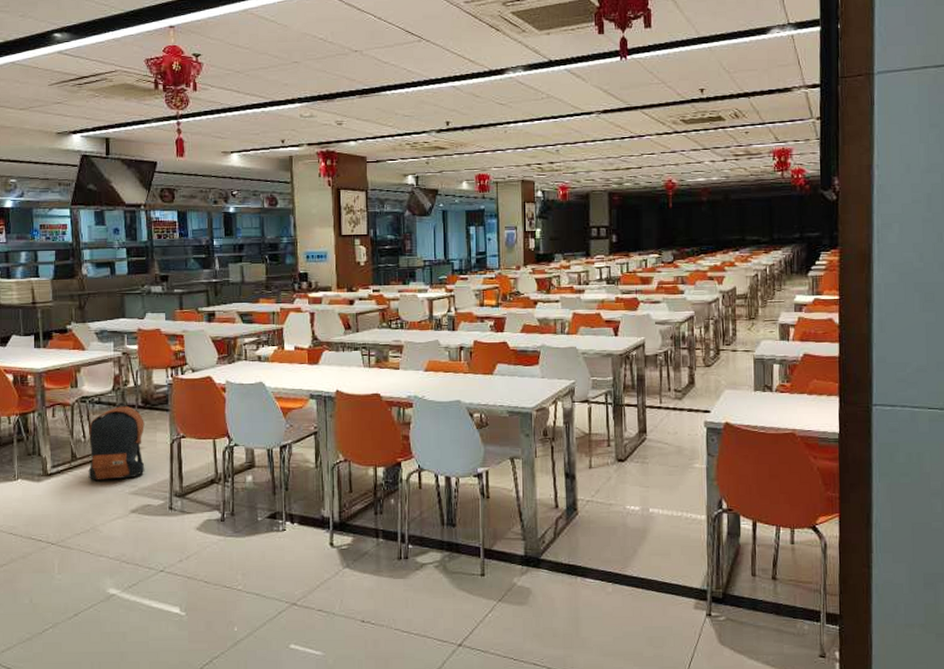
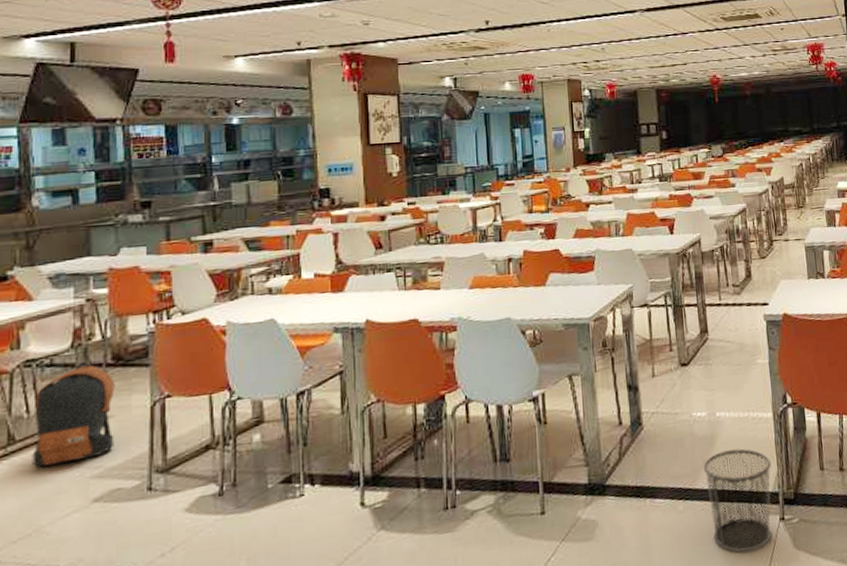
waste bin: none [633,543,701,640] -> present [703,448,772,553]

